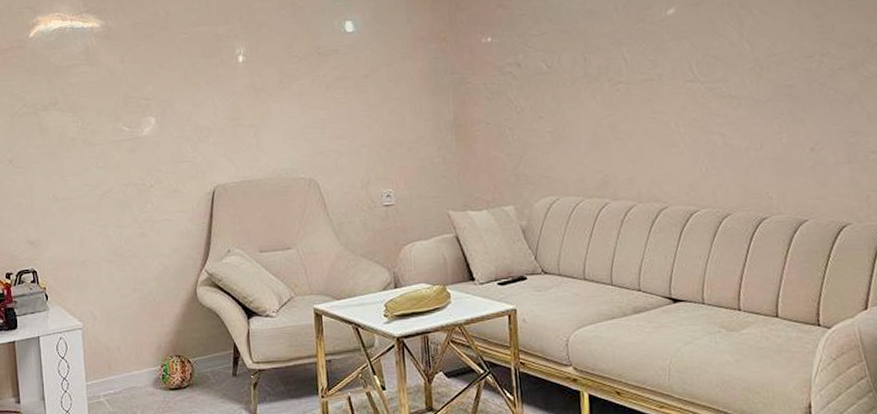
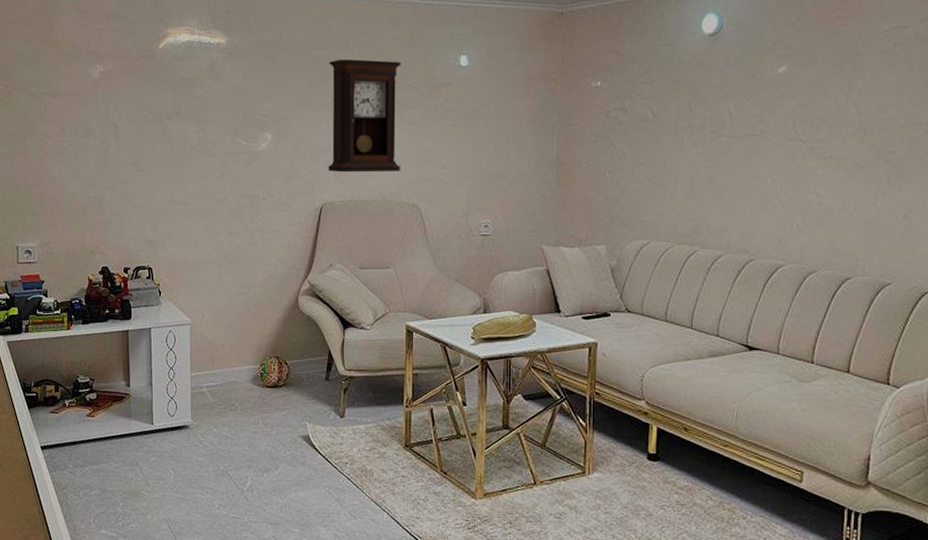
pendulum clock: none [209,32,294,152] -> present [327,59,401,172]

